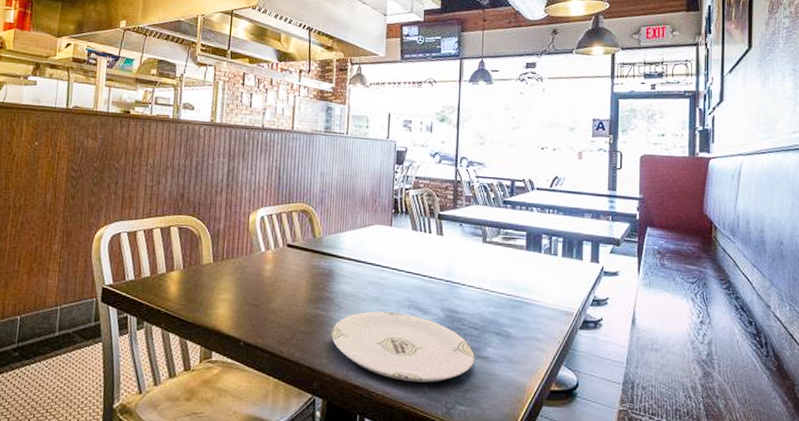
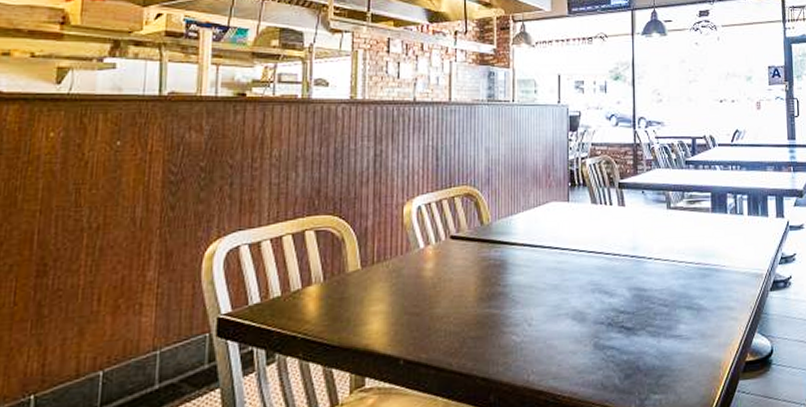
plate: present [331,311,475,383] -> none [508,299,667,377]

